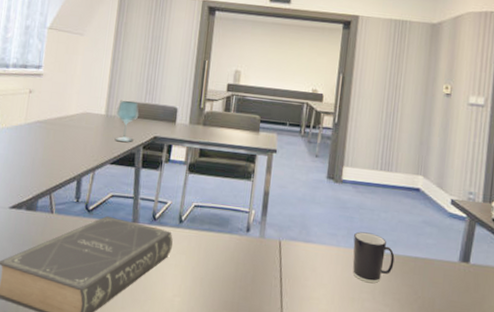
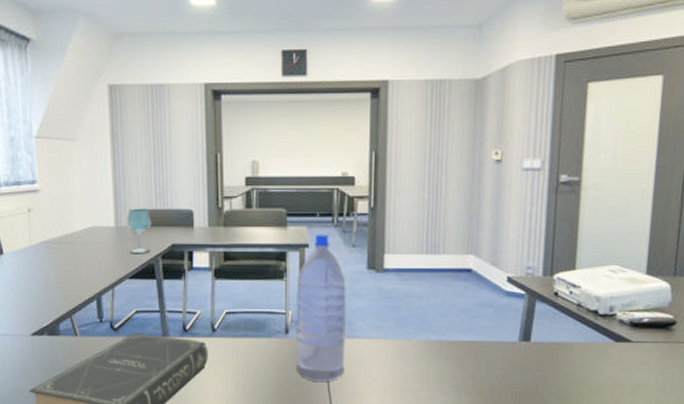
water bottle: none [252,141,307,284] -> present [295,234,346,383]
mug: present [352,231,395,284] -> none [402,321,448,373]

